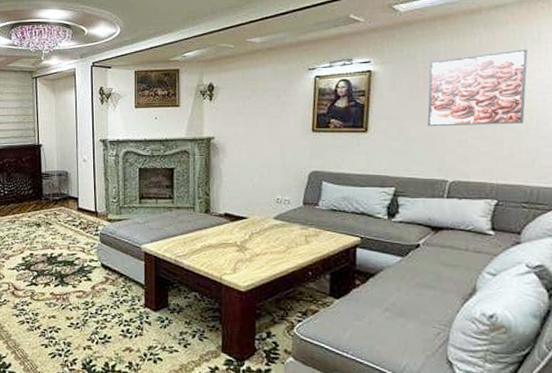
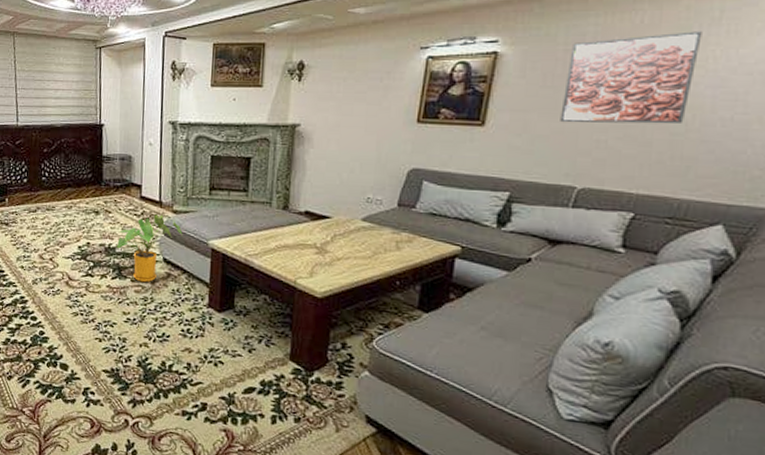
house plant: none [58,224,118,288] -> present [117,214,183,283]

